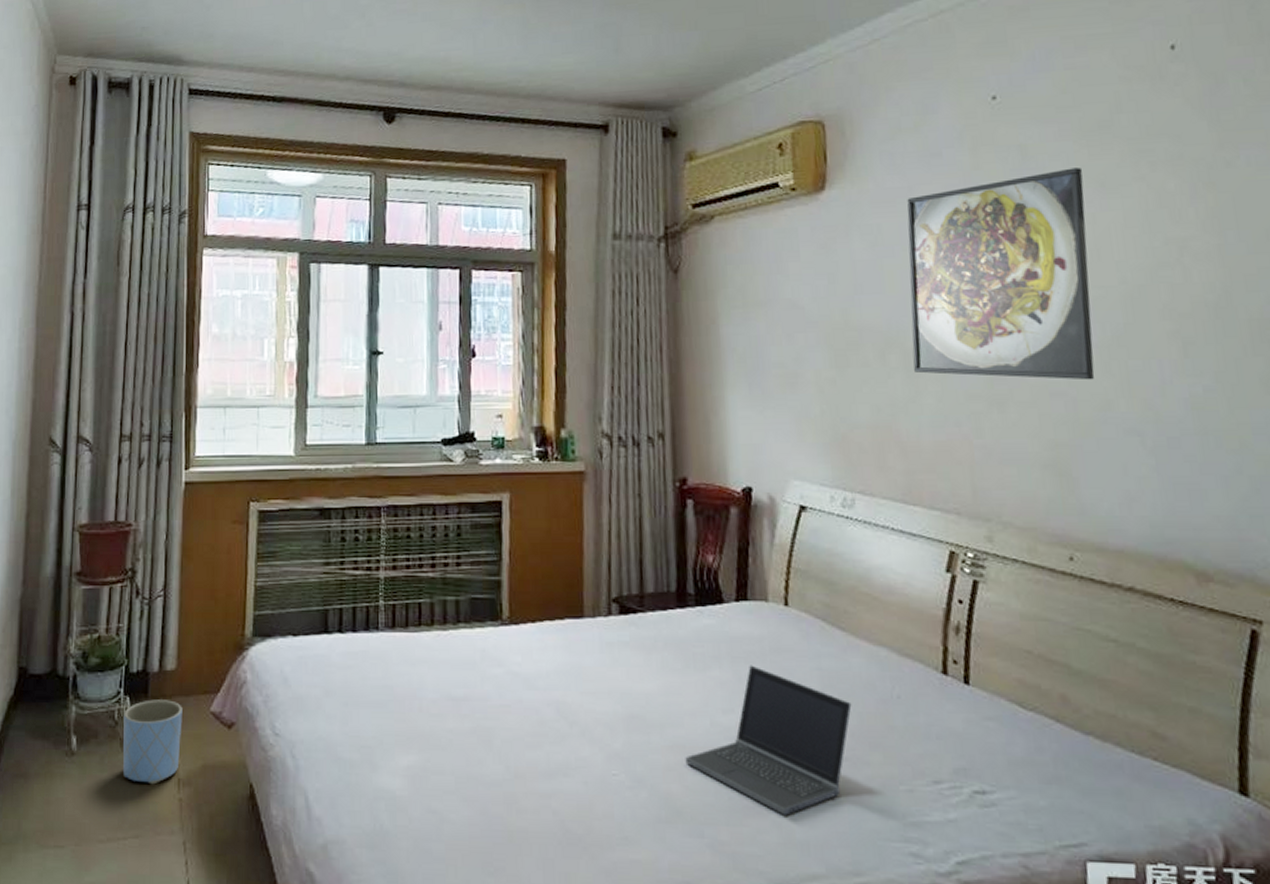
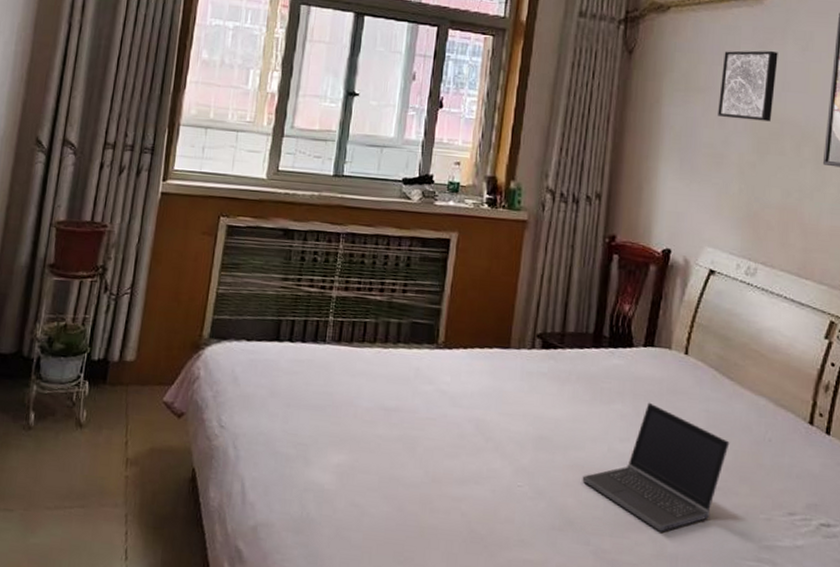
planter: present [123,699,182,785] -> none [75,386,137,462]
wall art: none [782,251,847,332] -> present [718,50,778,122]

